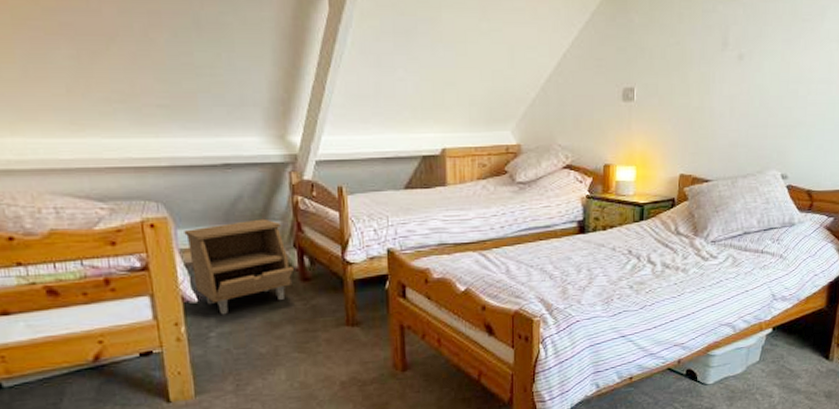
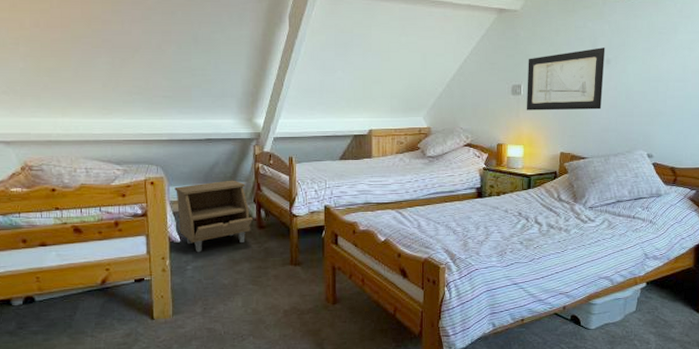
wall art: none [639,39,738,121] -> present [526,48,605,111]

